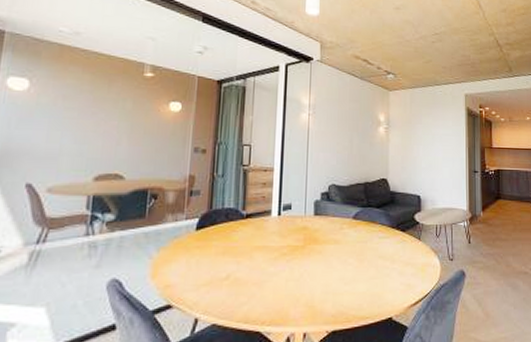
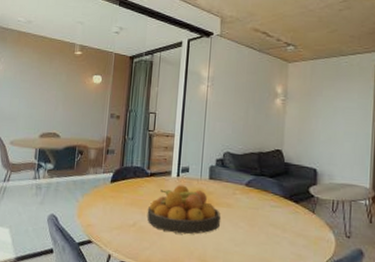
fruit bowl: none [243,224,328,281] -> present [147,185,220,235]

